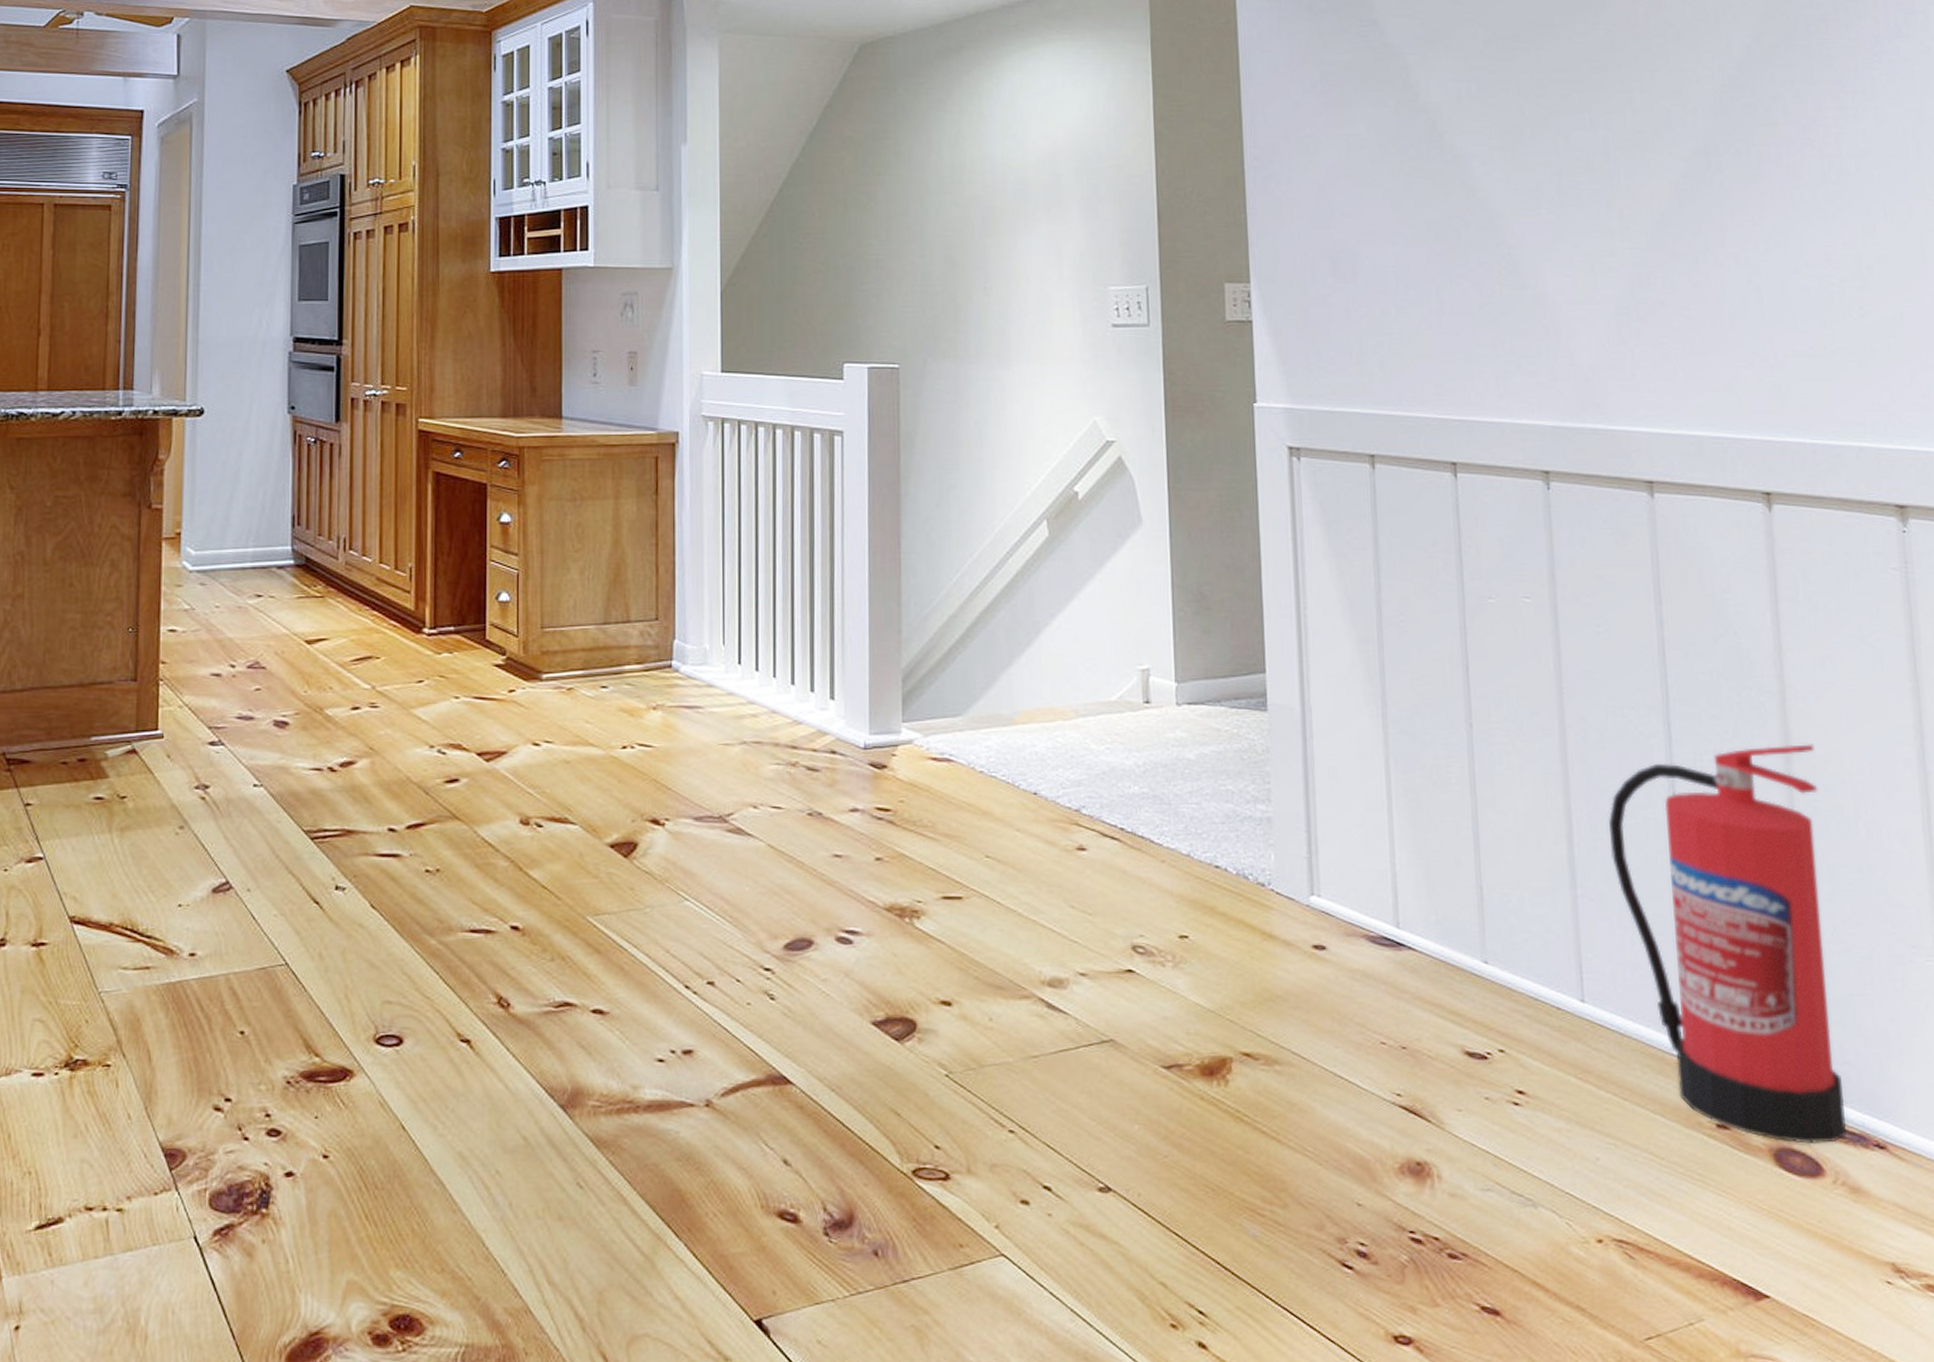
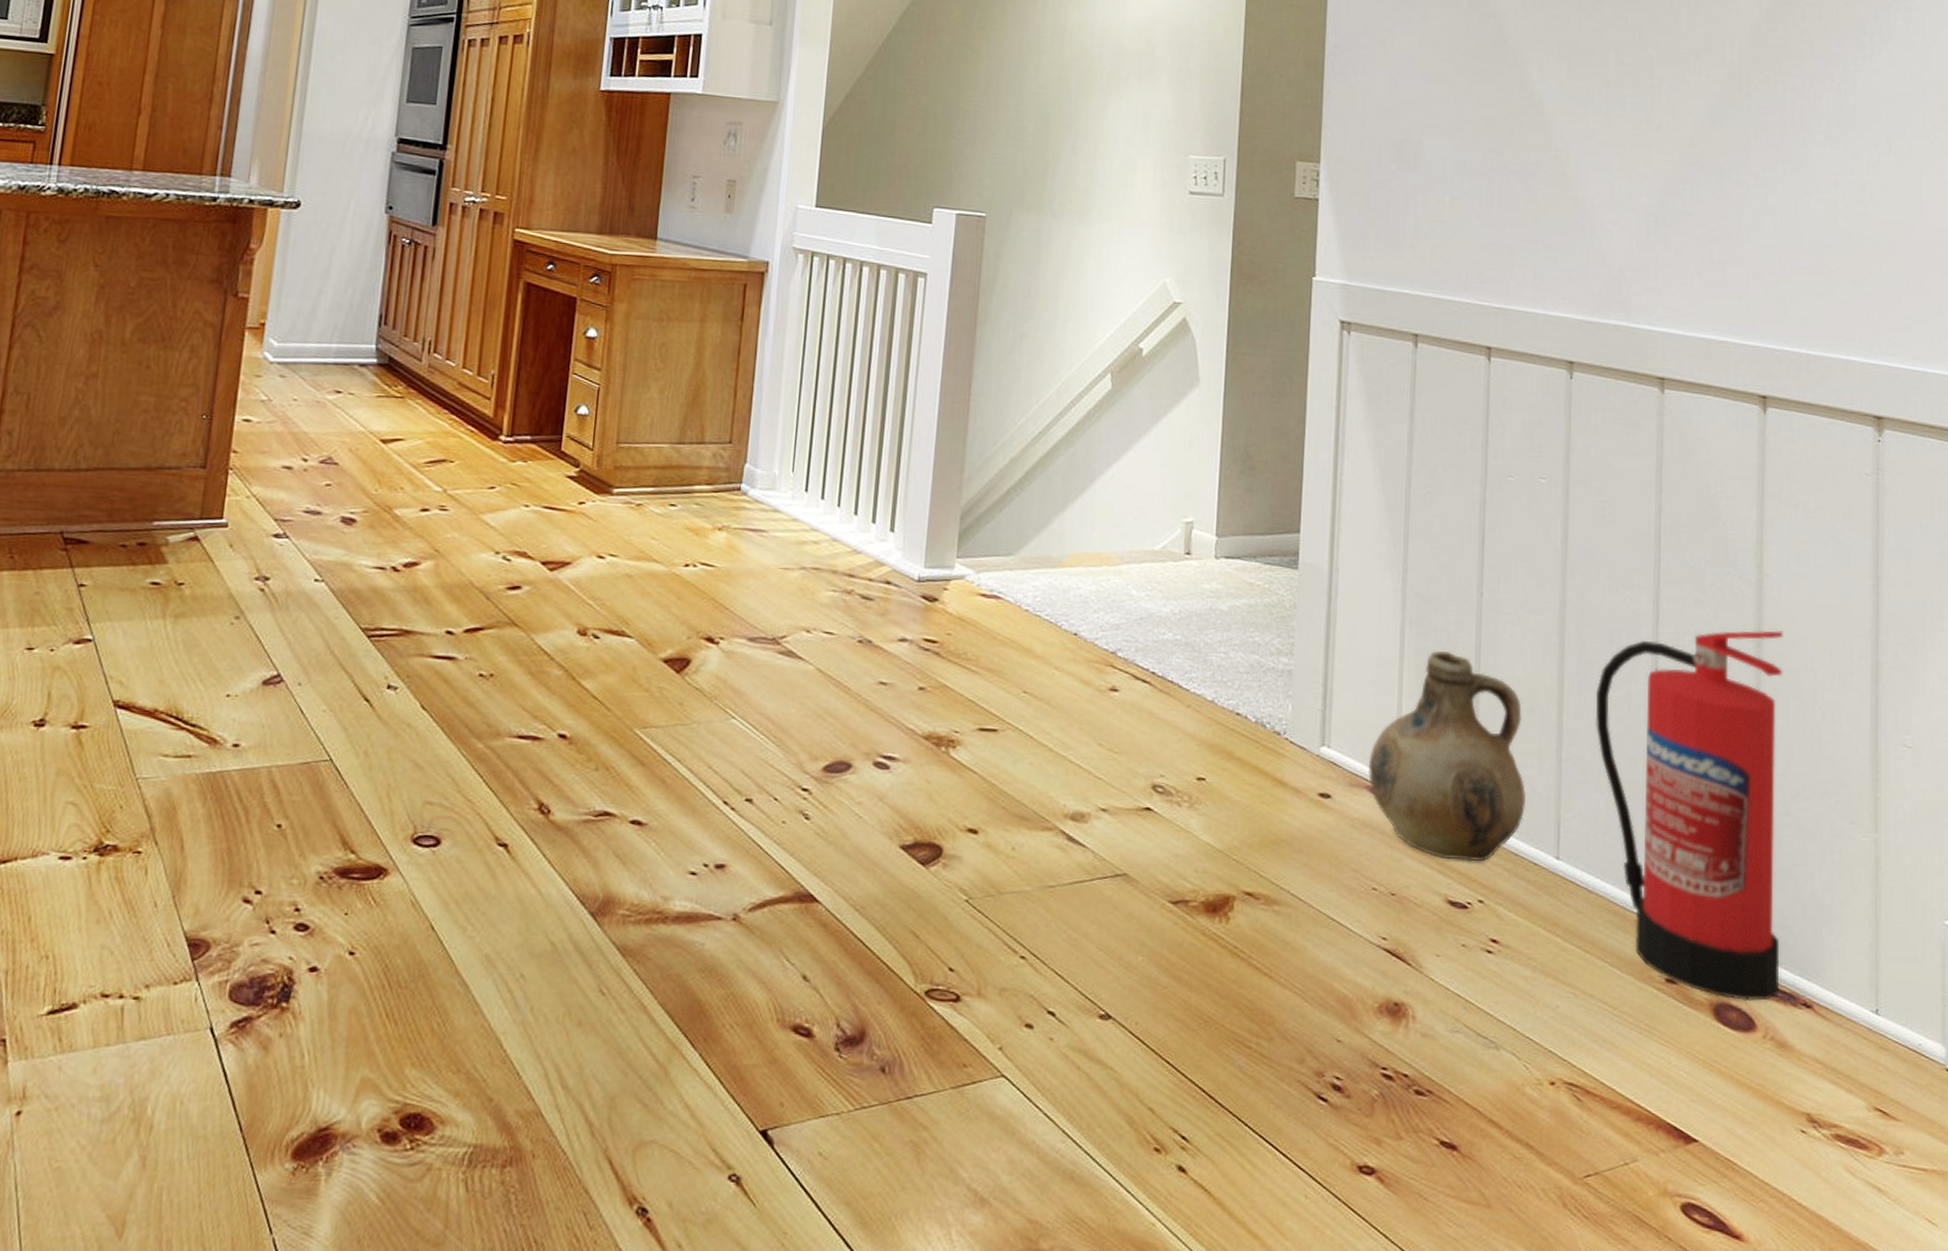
ceramic jug: none [1364,787,1542,1010] -> present [1368,650,1527,862]

